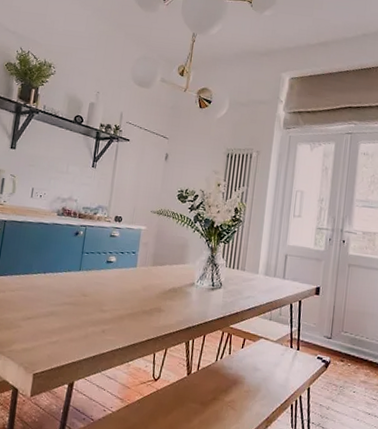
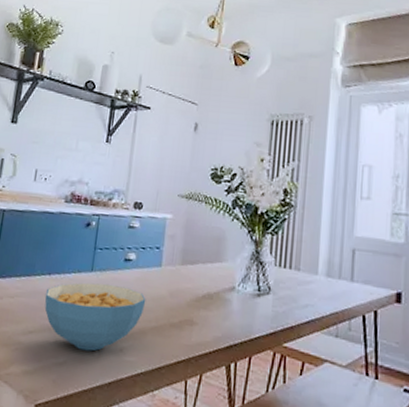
cereal bowl: none [40,279,124,333] -> present [44,282,146,351]

